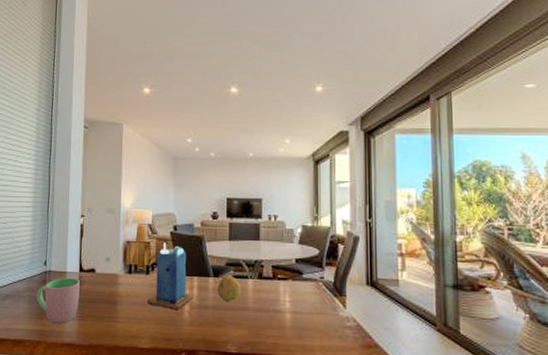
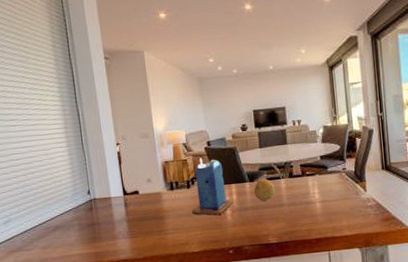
cup: present [36,277,80,324] -> none [85,201,128,245]

